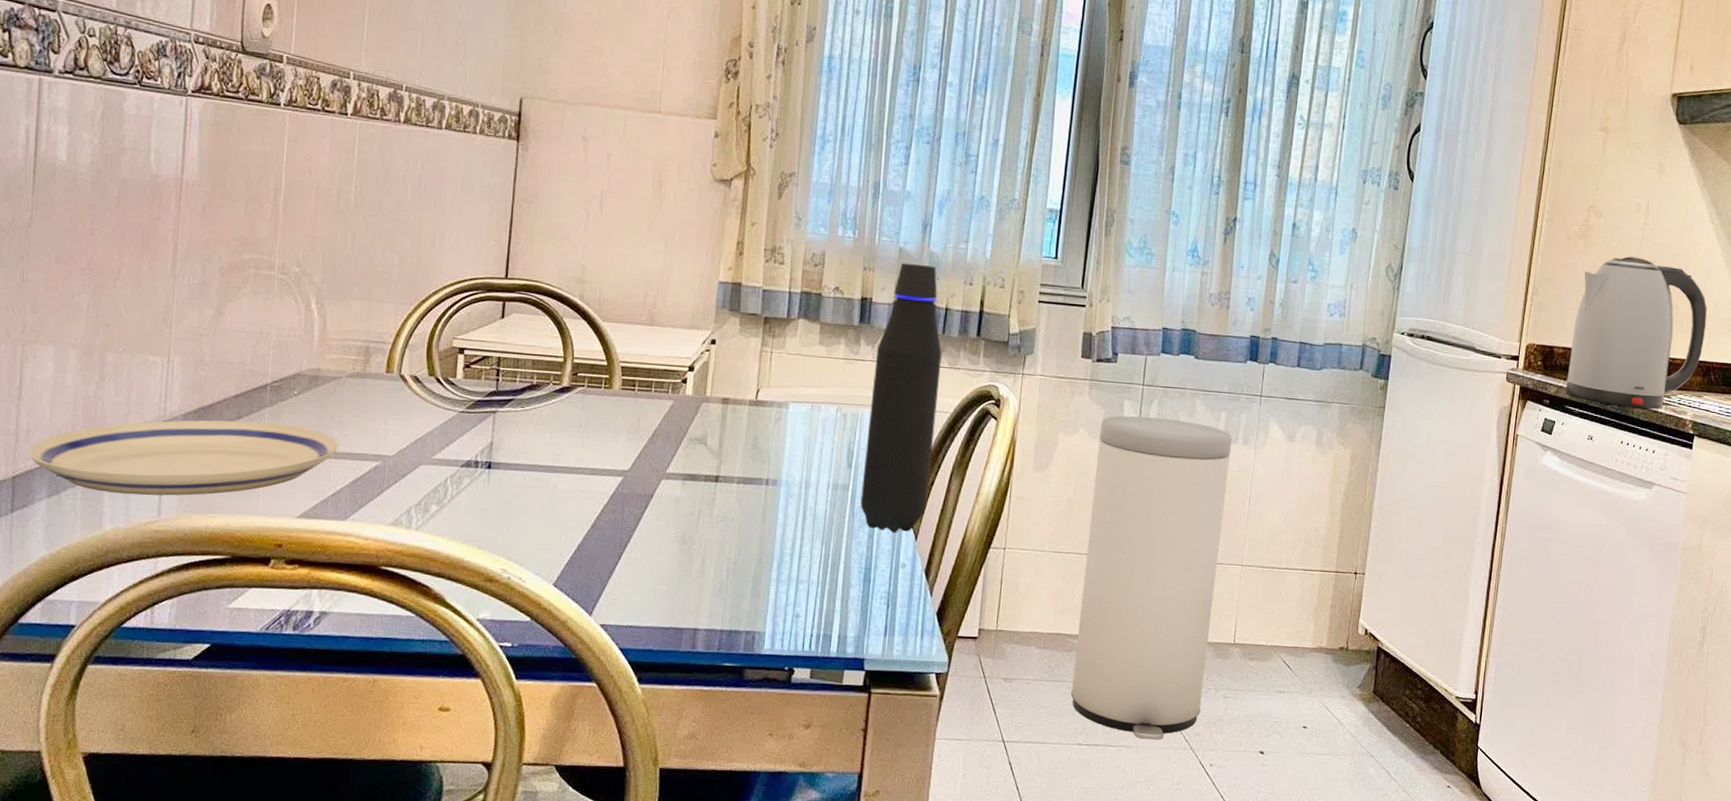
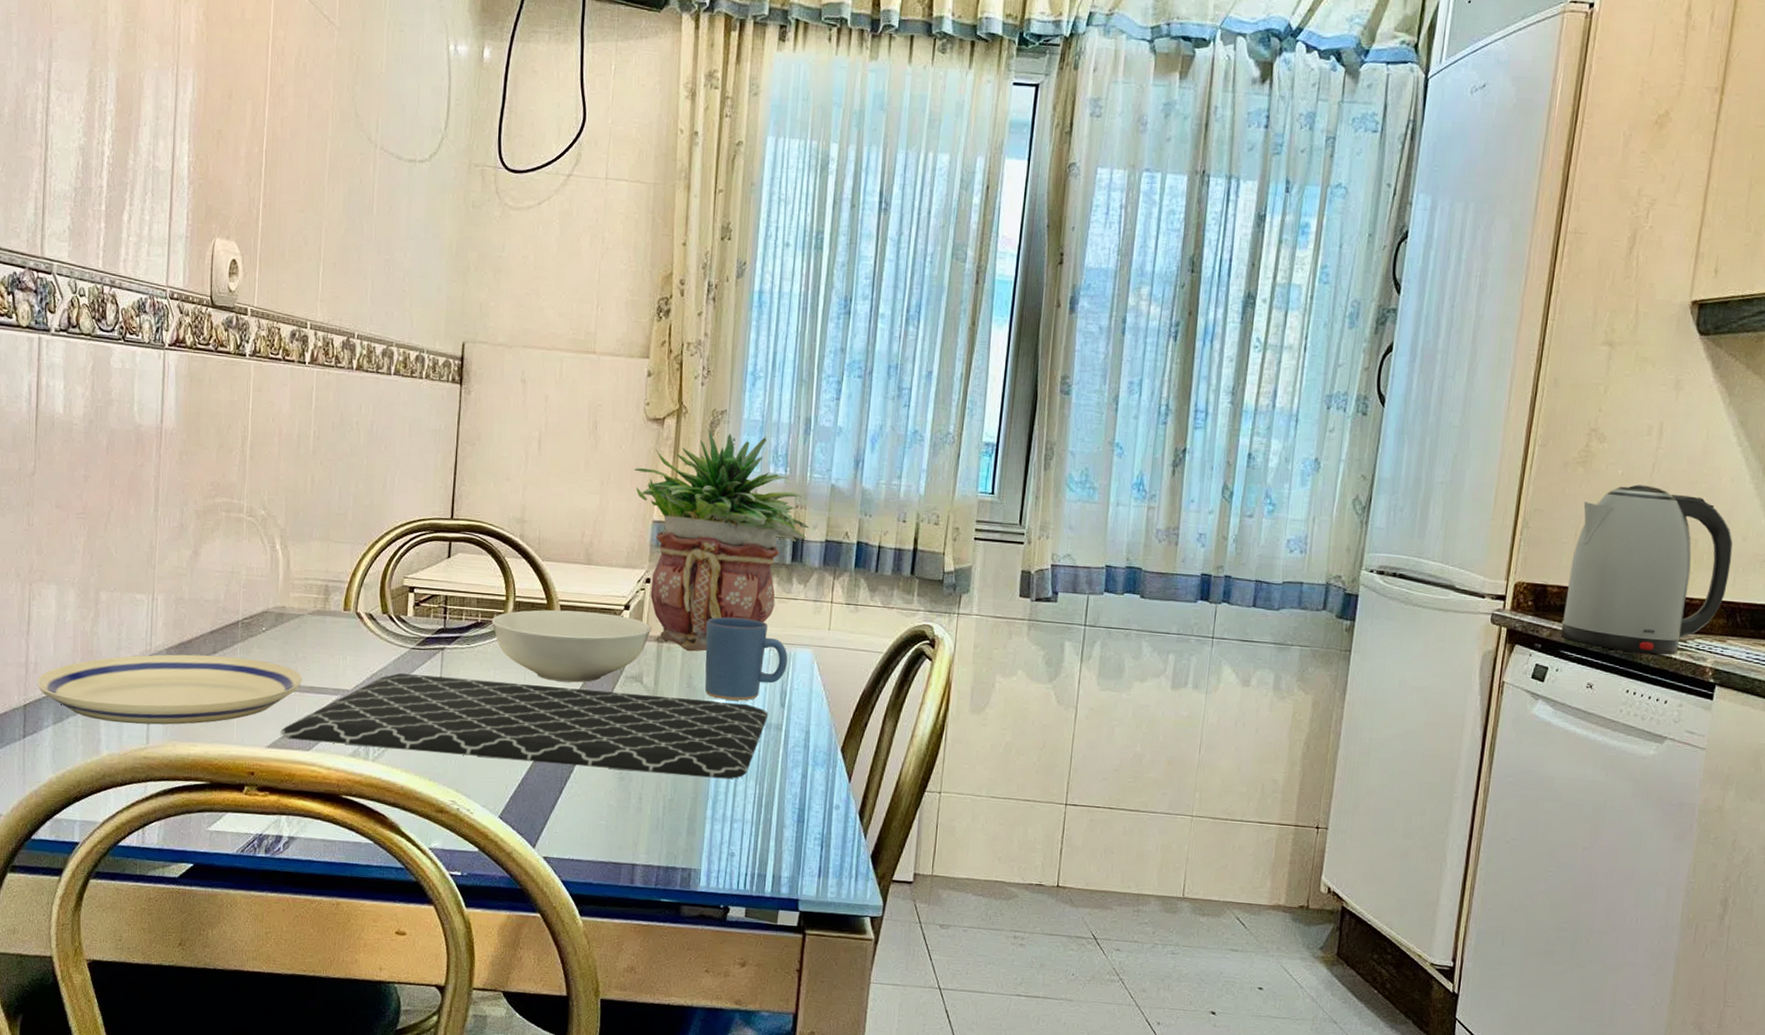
placemat: none [313,438,836,540] -> present [281,673,769,779]
bowl: none [547,371,717,446] -> present [491,609,652,683]
potted plant: none [699,190,877,413] -> present [633,428,809,652]
mug: none [770,378,855,462] -> present [704,616,788,701]
water bottle: present [860,262,942,532] -> none [793,500,875,773]
pedal bin: present [1071,416,1232,740] -> none [1009,657,1181,995]

